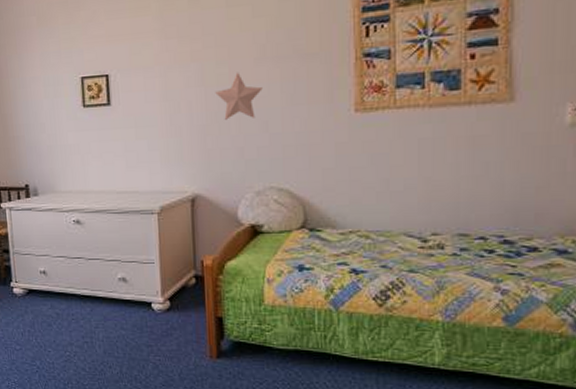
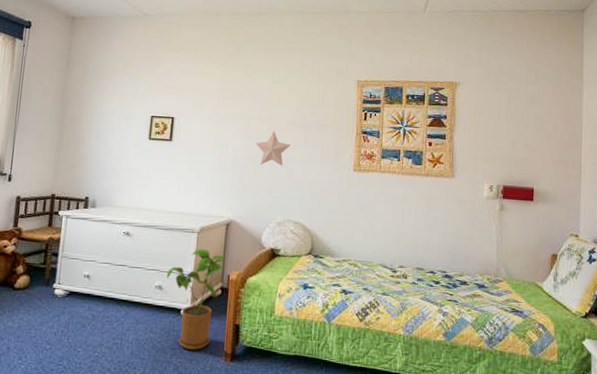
house plant: none [129,231,196,347] -> present [167,248,225,350]

